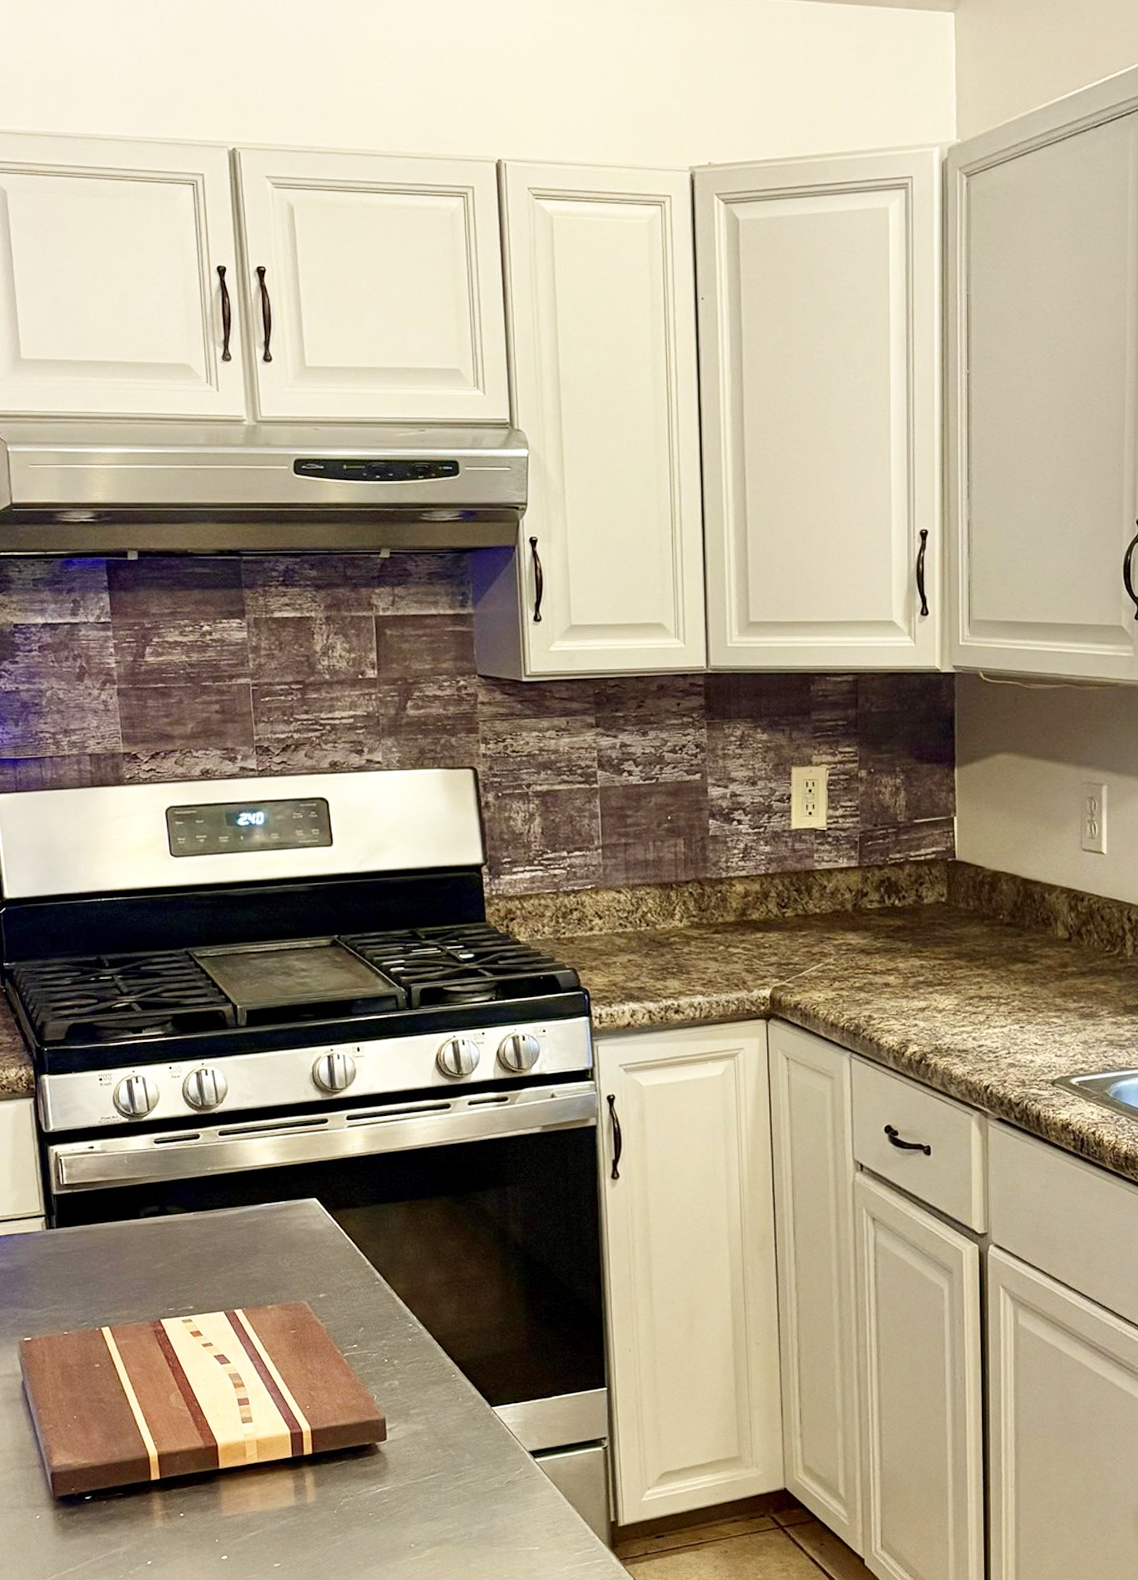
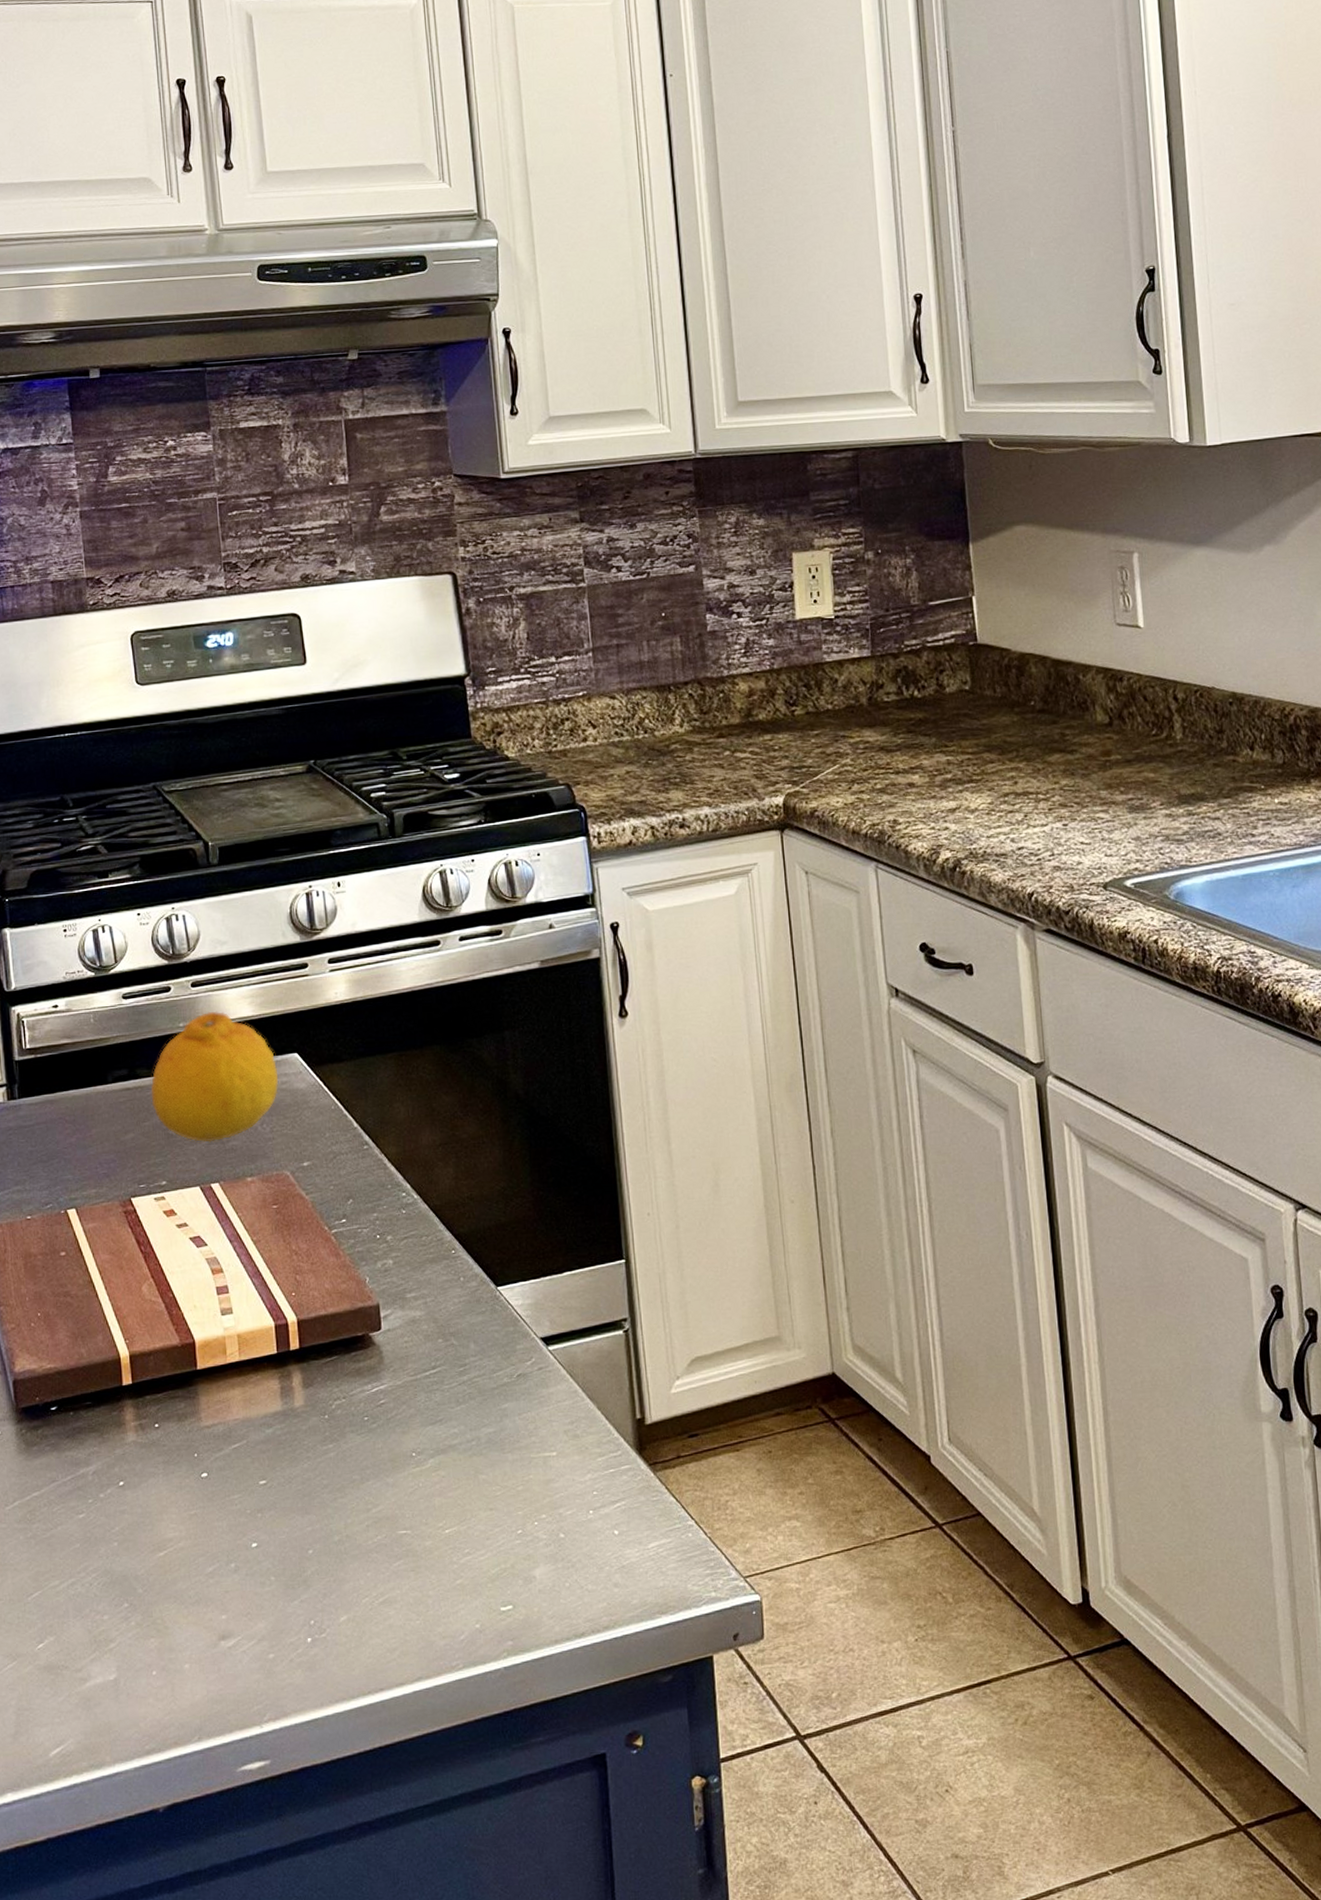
fruit: none [179,1158,299,1274] -> present [150,1011,279,1142]

